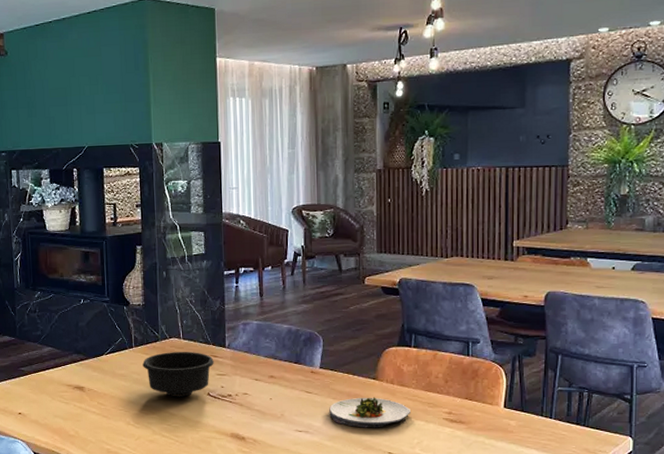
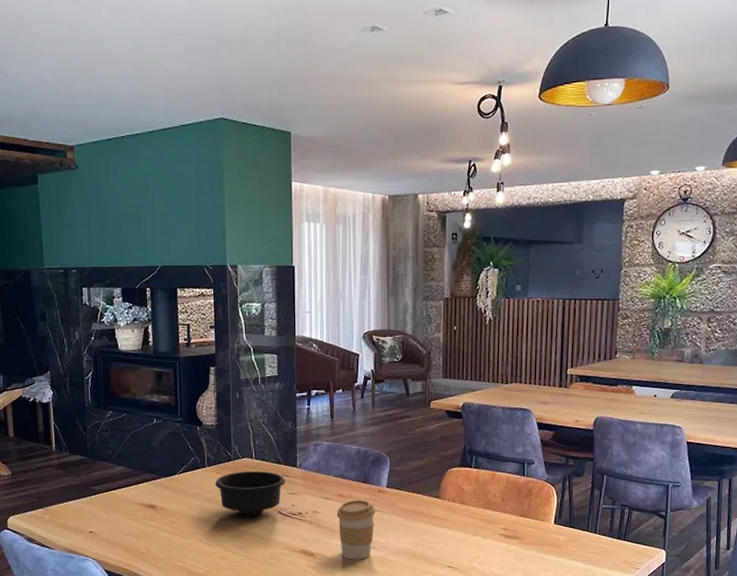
coffee cup: none [267,381,309,444] -> present [336,499,375,560]
salad plate: present [329,397,410,428] -> none [394,514,470,544]

